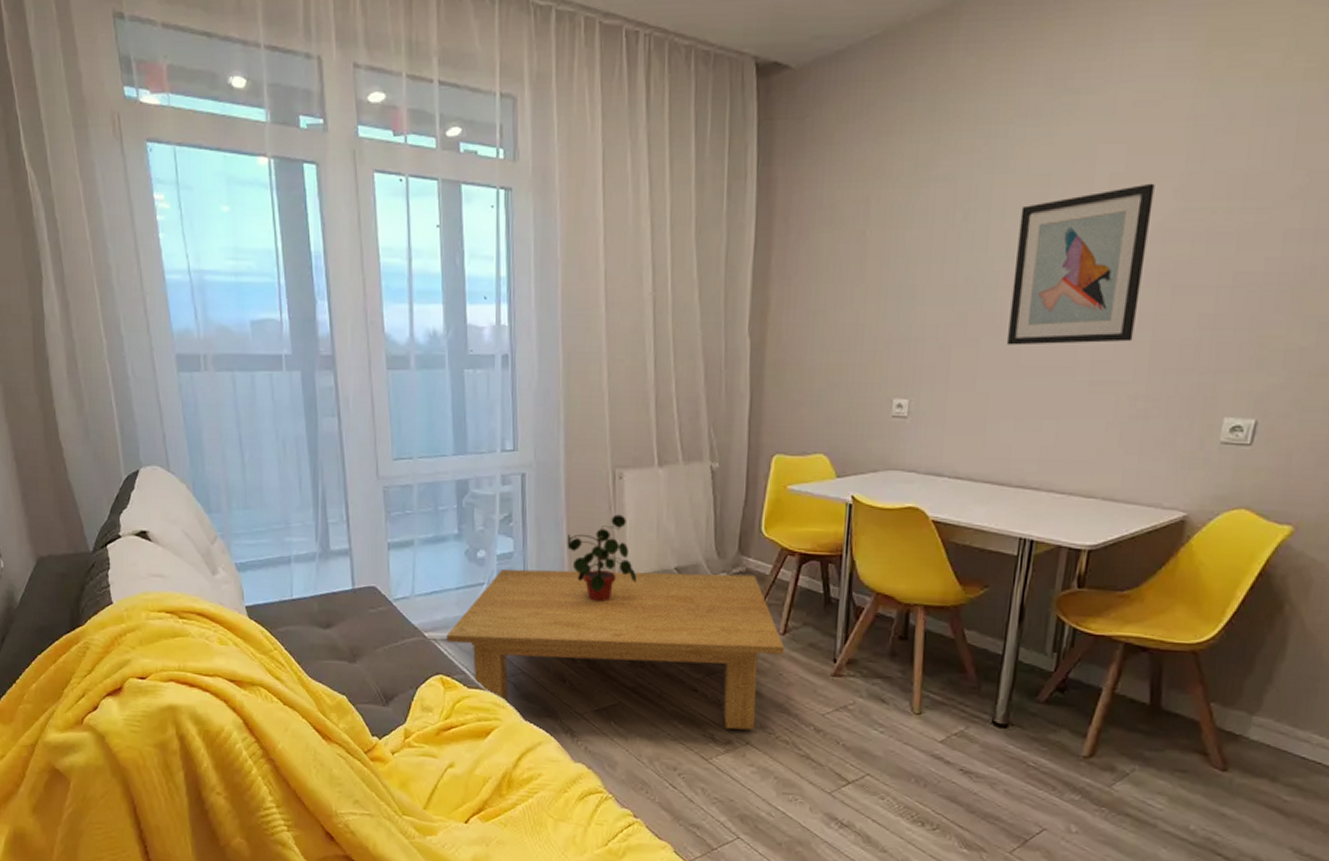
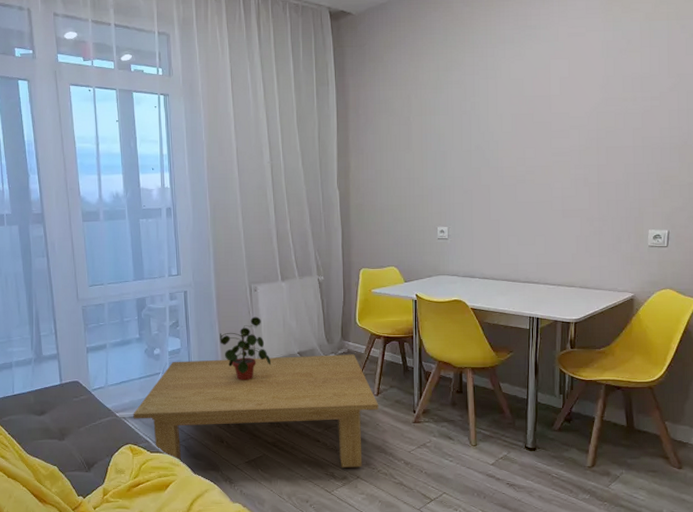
wall art: present [1007,183,1155,346] -> none [507,83,588,188]

